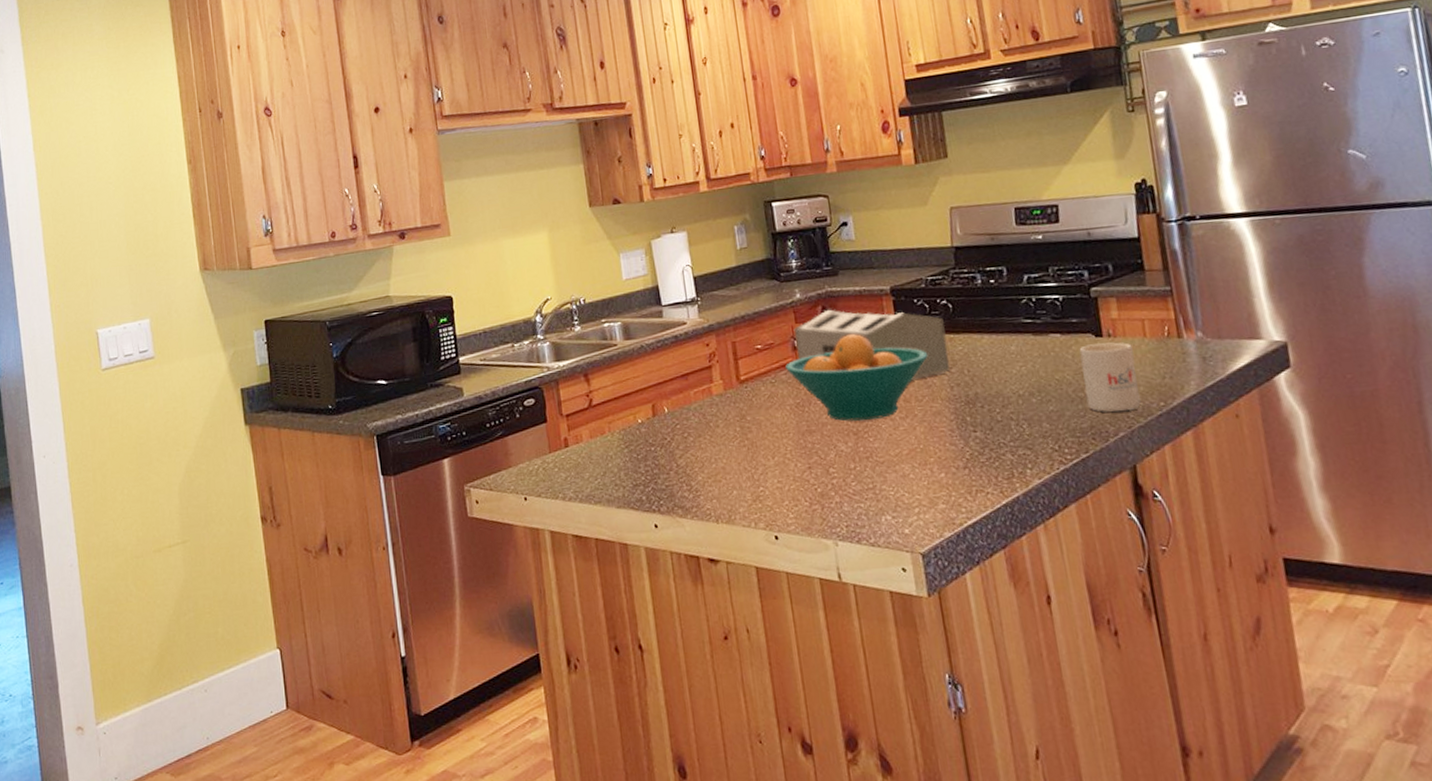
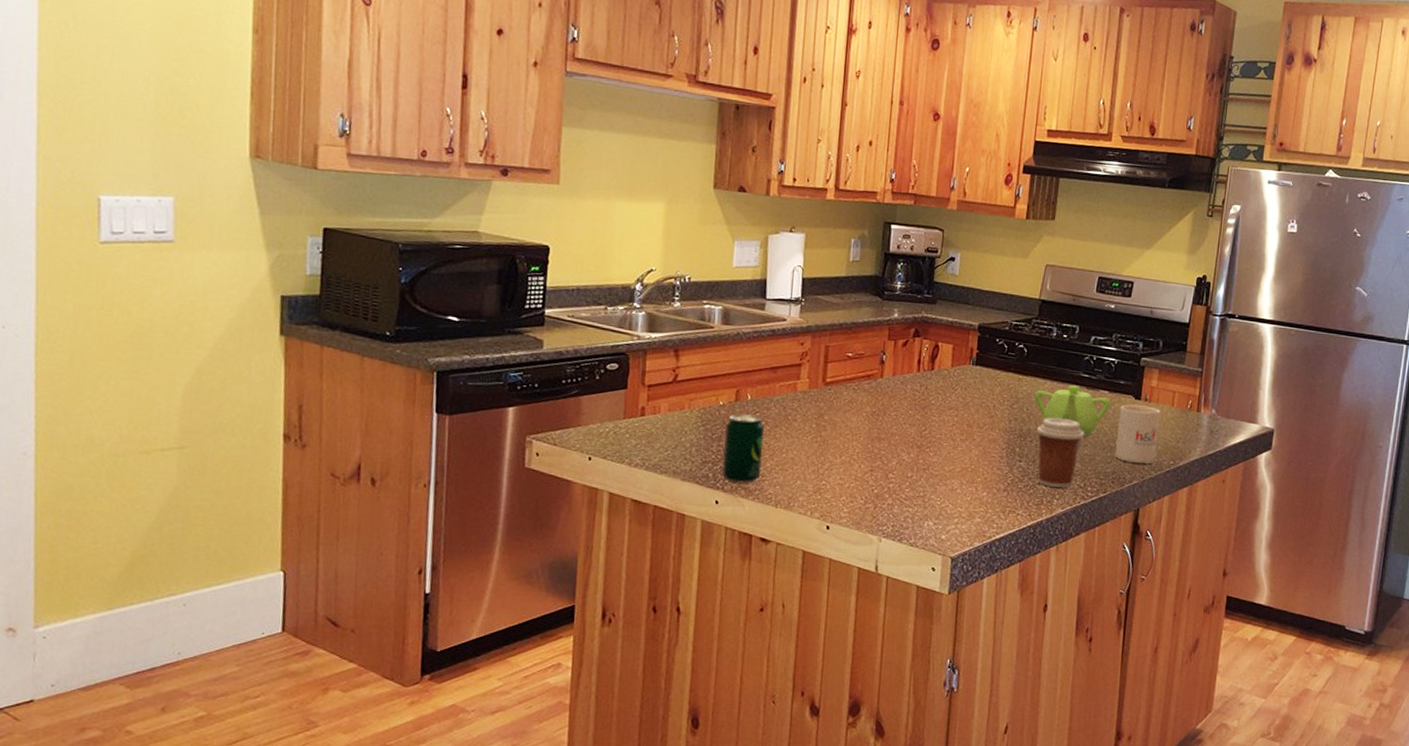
beverage can: none [649,427,695,503] -> present [722,414,765,483]
fruit bowl: present [784,333,929,421] -> none [869,358,997,437]
toaster: present [793,309,951,379] -> none [882,333,1018,409]
teapot: none [972,334,1068,390] -> present [1034,385,1112,436]
coffee cup: none [985,374,1045,456] -> present [1037,417,1084,488]

